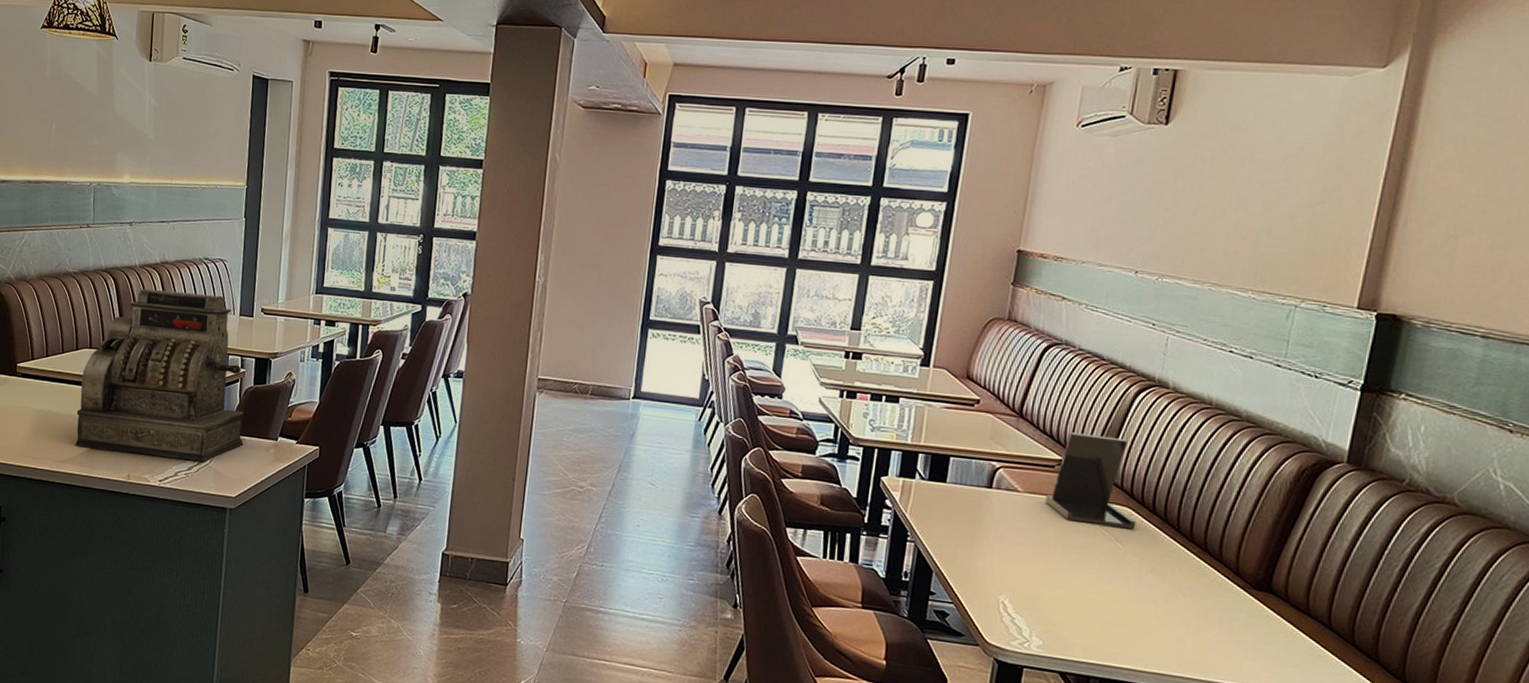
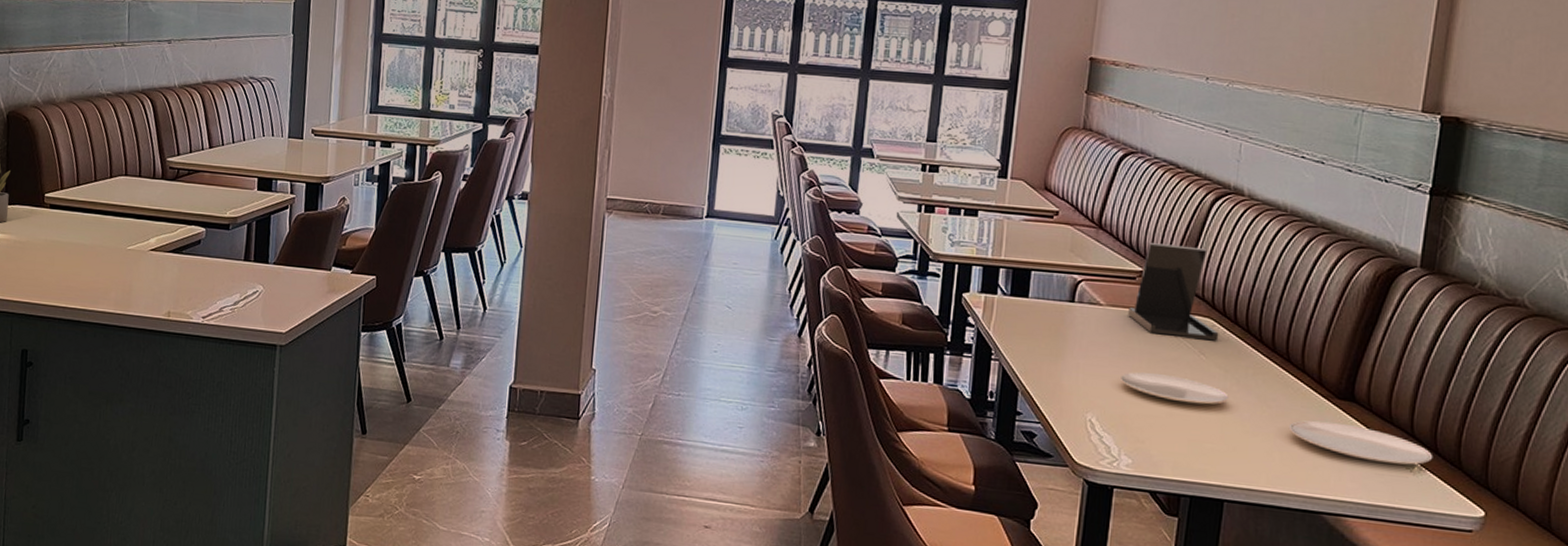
cash register: present [74,288,245,462] -> none [109,110,295,295]
plate: none [1035,557,1143,591] -> present [1121,372,1229,405]
plate: none [1202,609,1350,656] -> present [1288,420,1433,465]

